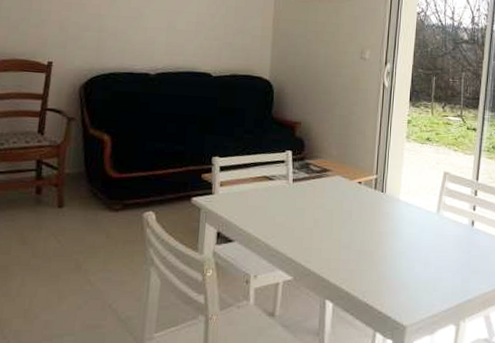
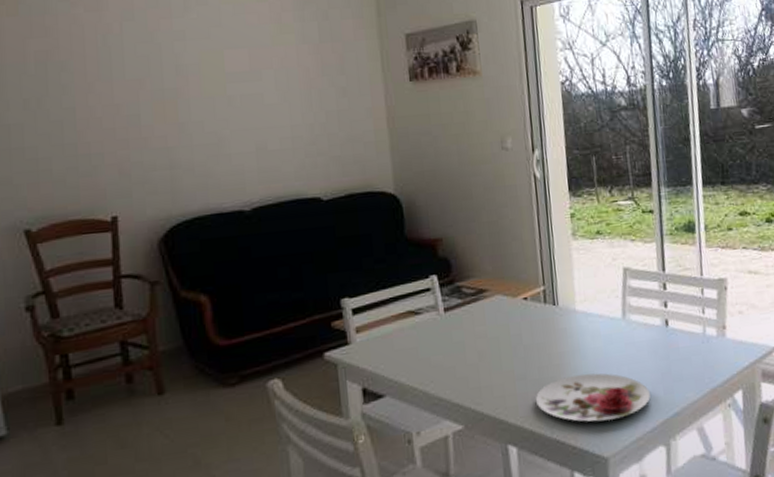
plate: none [354,252,450,295] -> present [535,373,650,422]

